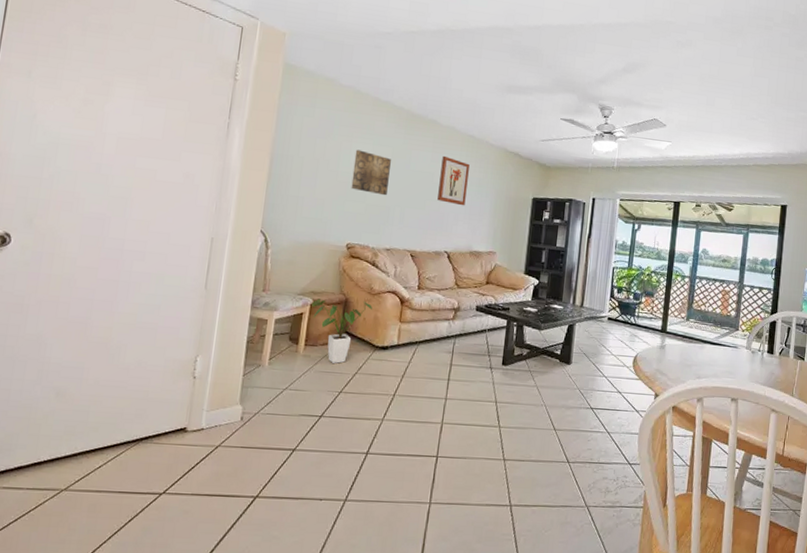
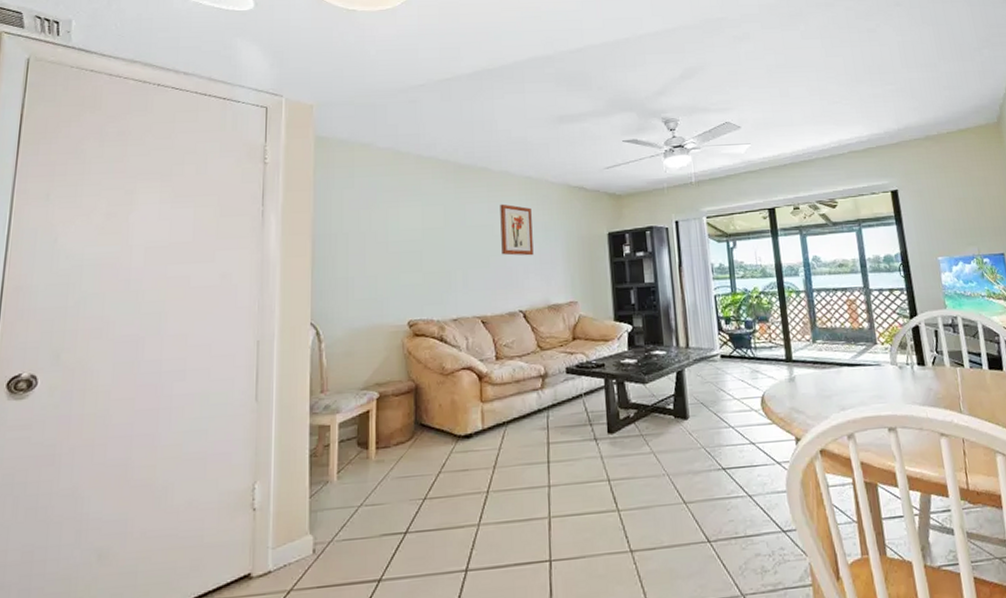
house plant: present [312,299,372,364] -> none [378,385,447,465]
wall art: present [351,149,391,196] -> none [403,214,445,260]

